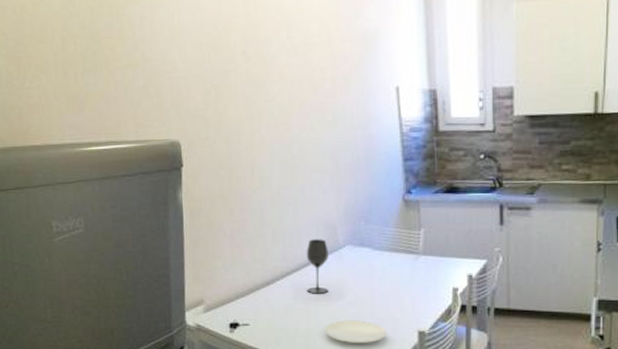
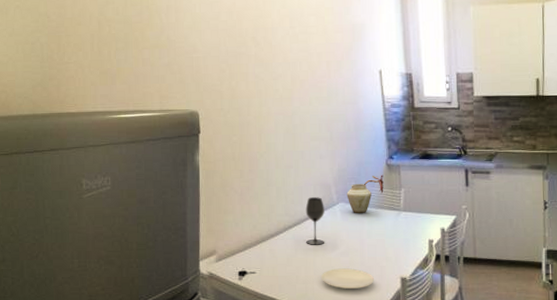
vase: none [355,212,400,259] -> present [346,175,384,214]

